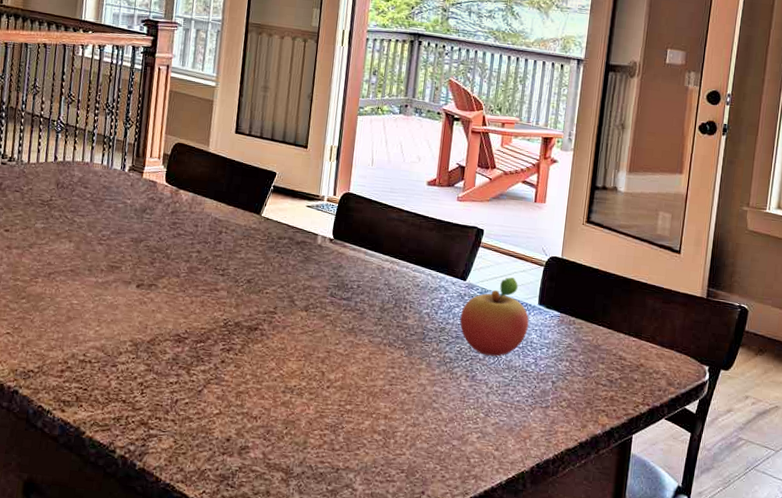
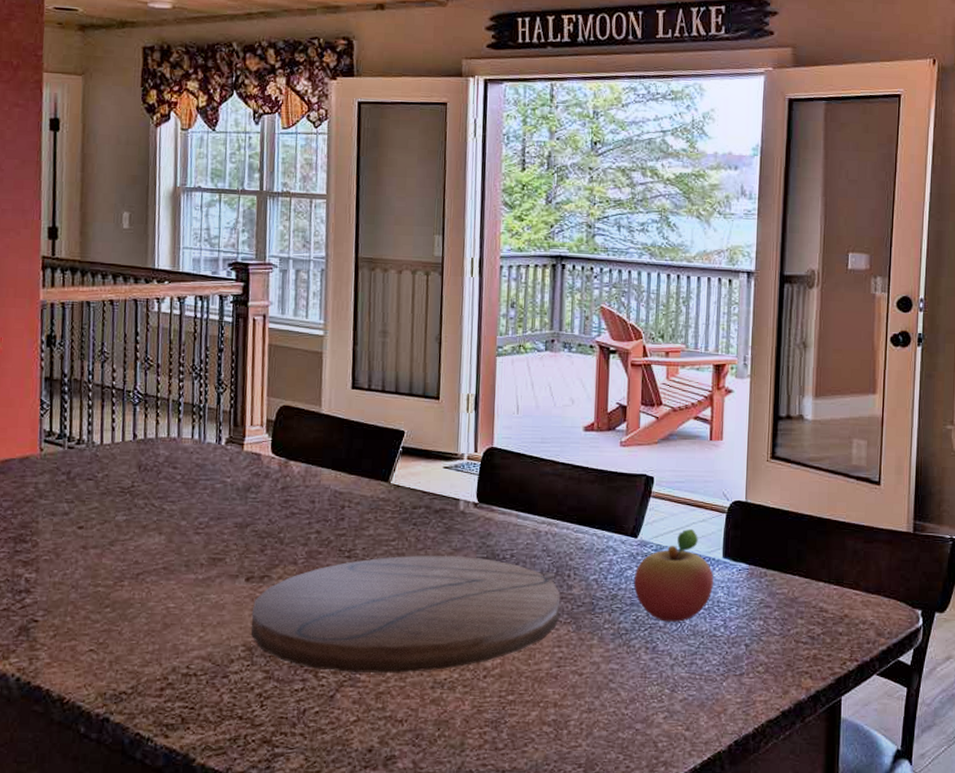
cutting board: none [138,278,397,378] -> present [251,555,560,673]

